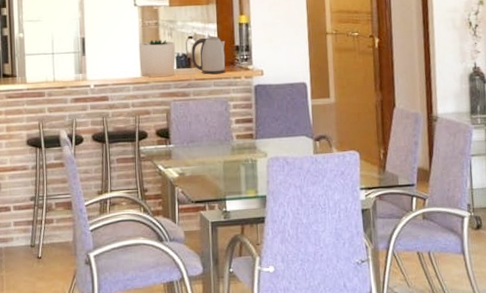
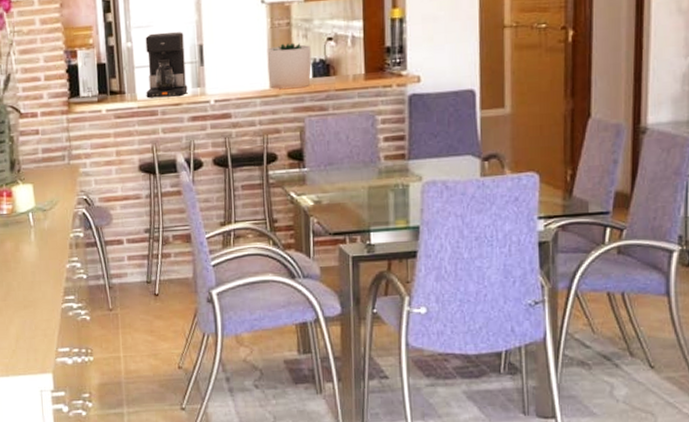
coffee maker: none [35,26,71,82] -> present [145,32,188,99]
kettle: present [191,36,226,75] -> none [330,36,374,84]

